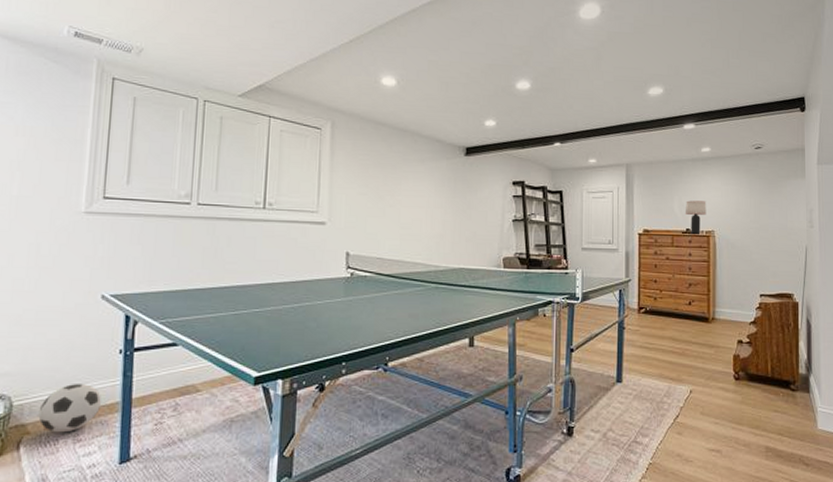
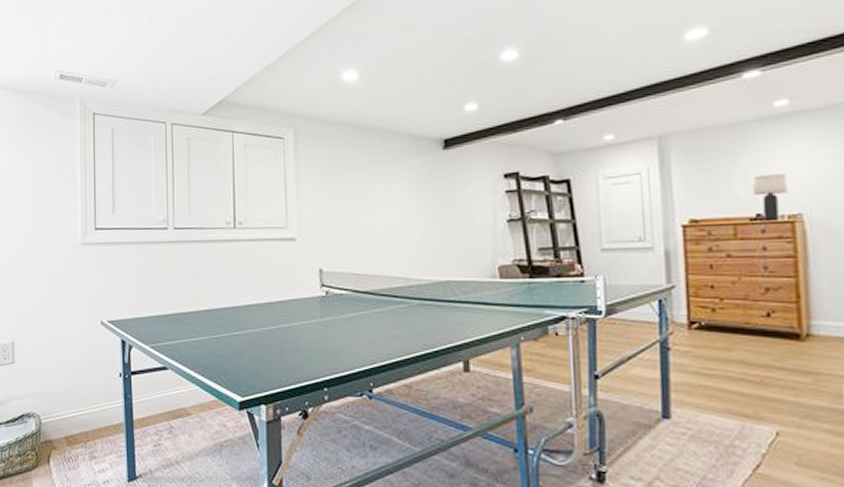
soccer ball: present [38,384,102,433] -> none [61,405,109,450]

